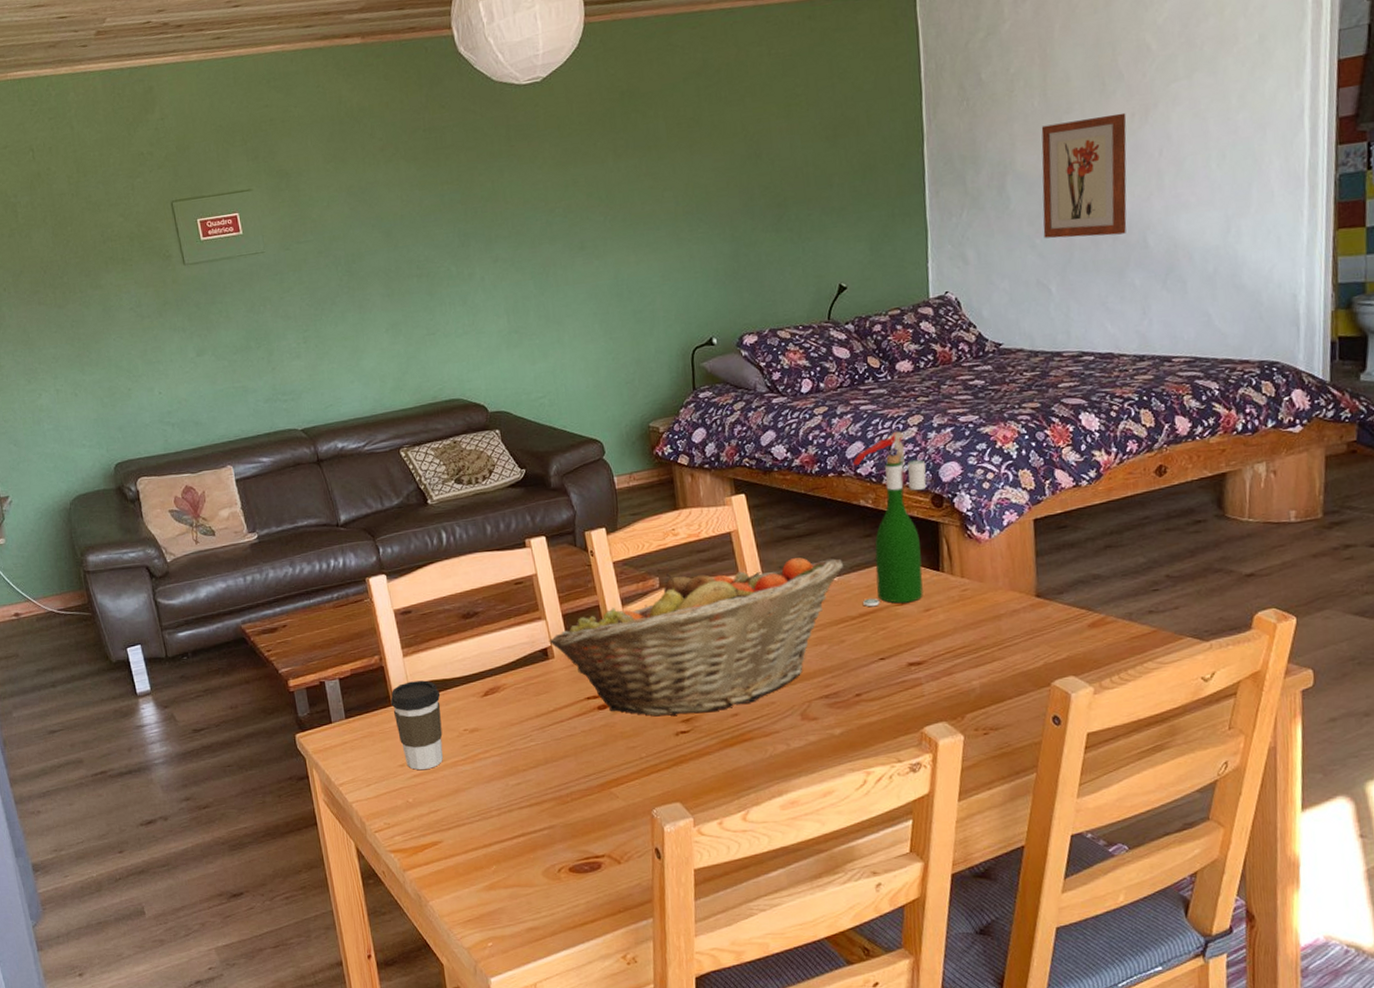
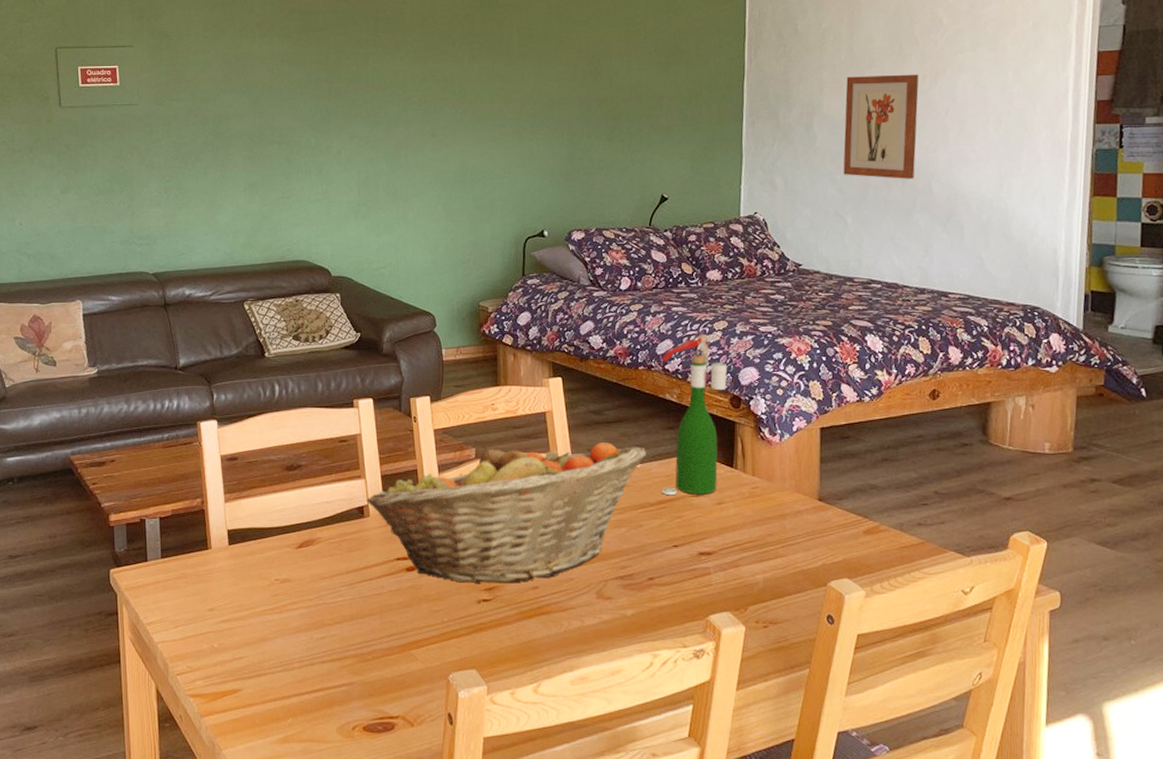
coffee cup: present [390,680,444,771] -> none [207,527,257,616]

